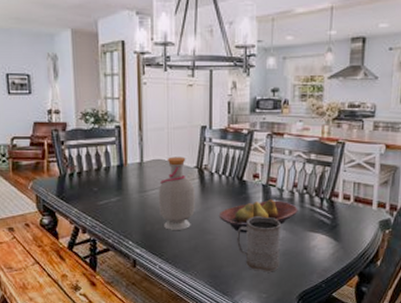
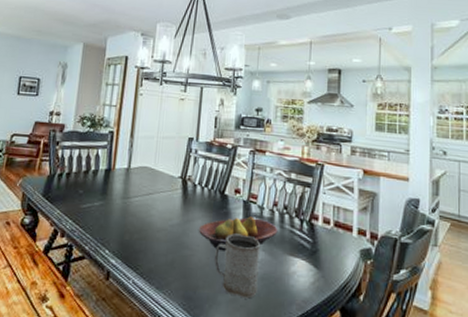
bottle: present [158,156,195,230] -> none [139,165,177,242]

